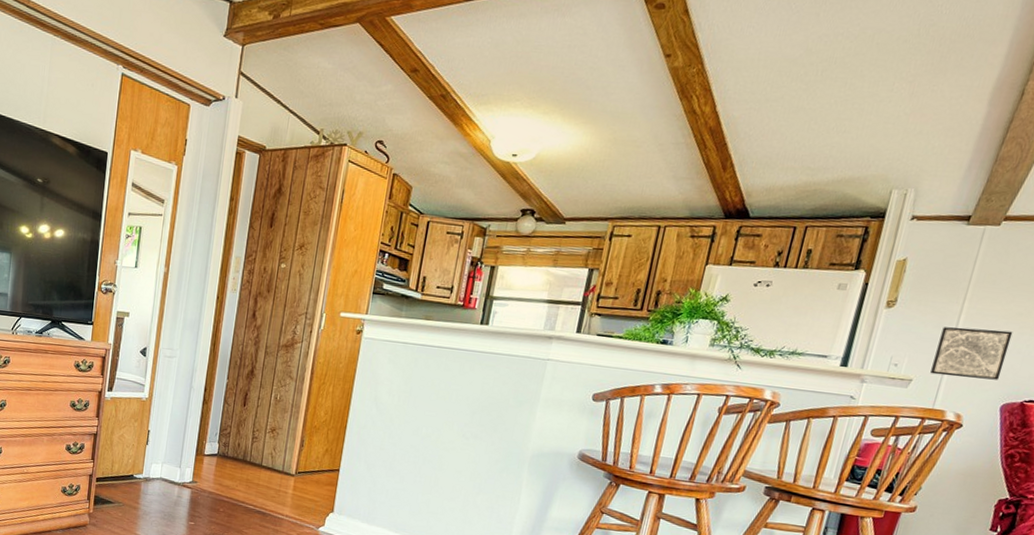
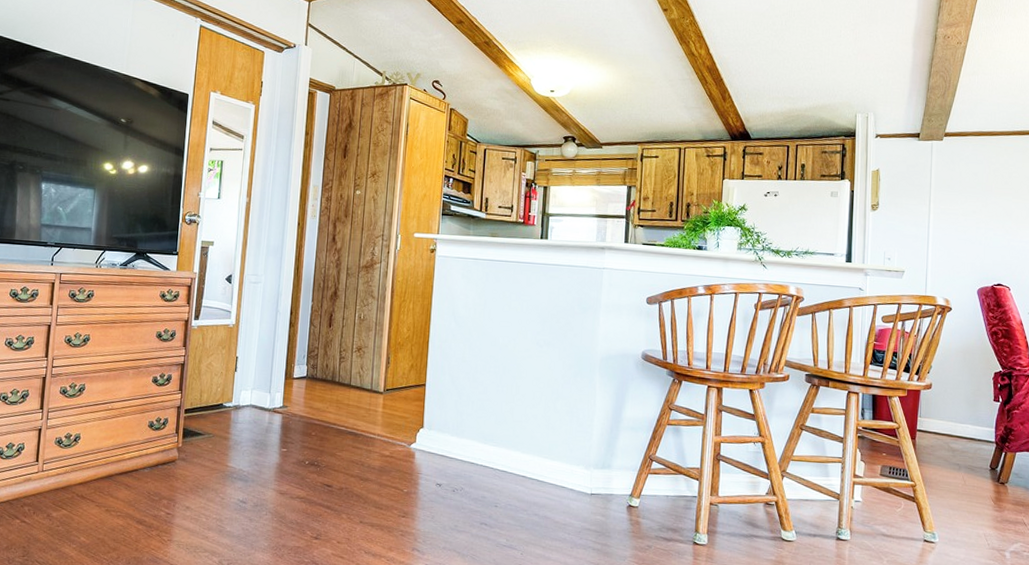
wall art: present [930,327,1013,380] -> none [917,224,972,268]

